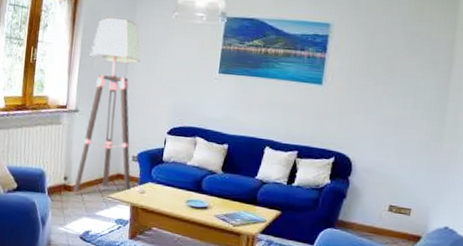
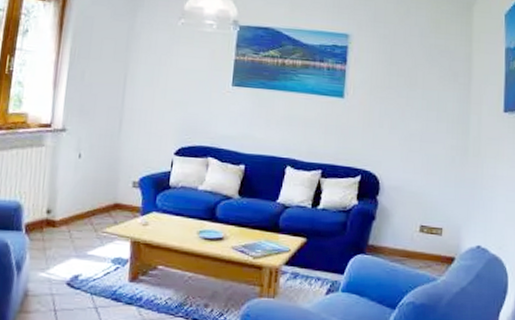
floor lamp: present [73,17,141,193] -> none [59,23,142,228]

